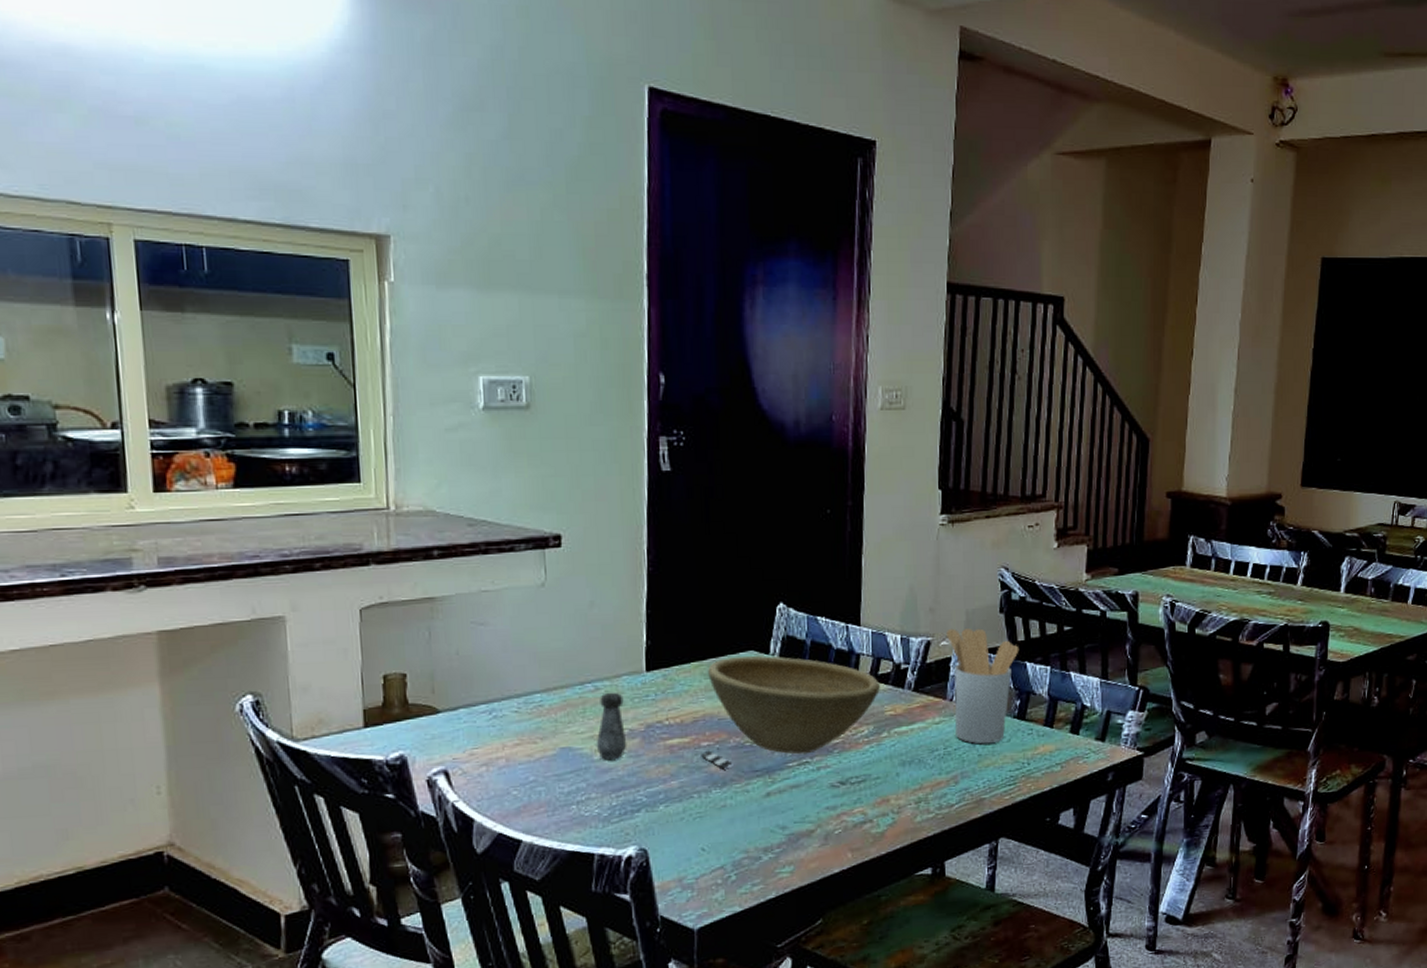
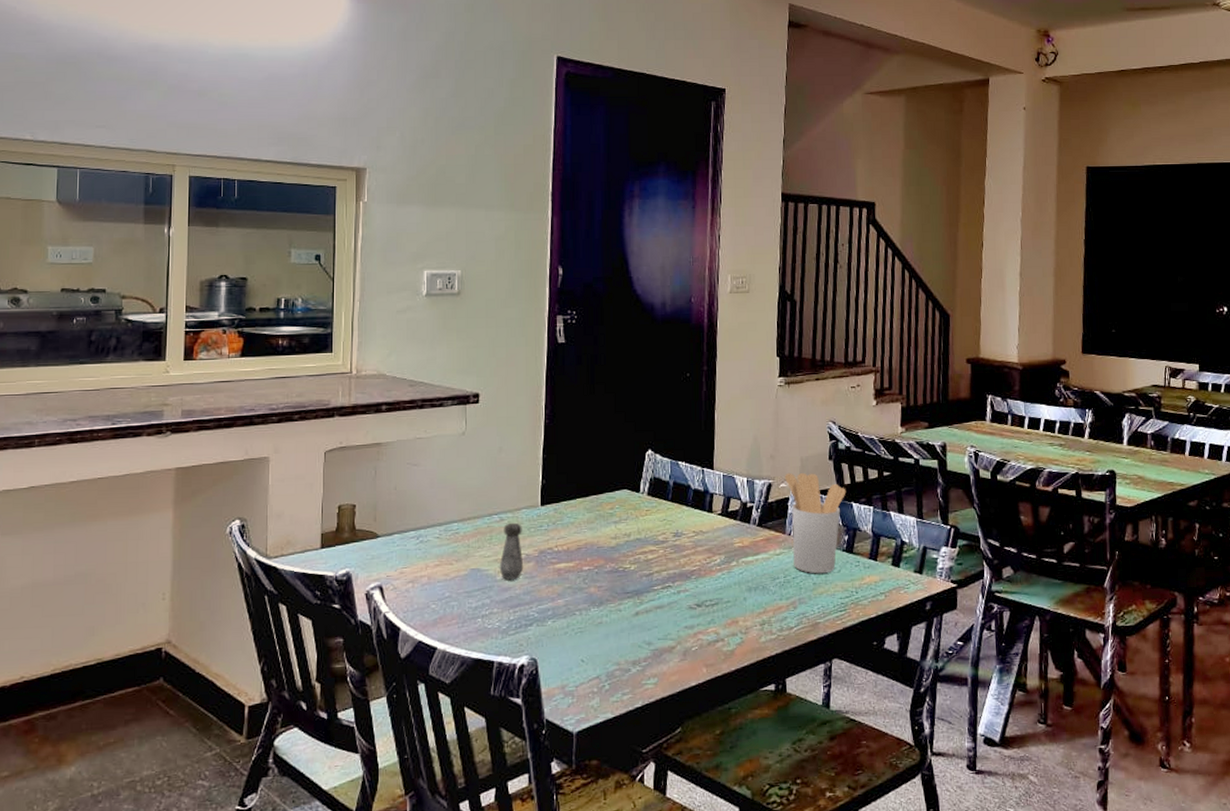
bowl: present [701,656,880,768] -> none [583,494,730,590]

